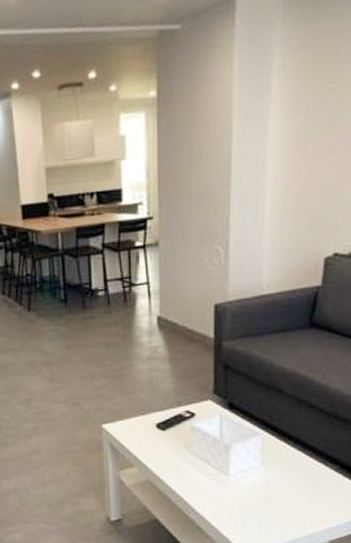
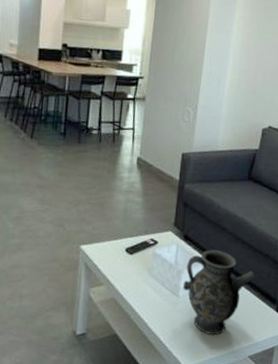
ewer: none [233,417,332,518] -> present [182,249,256,336]

